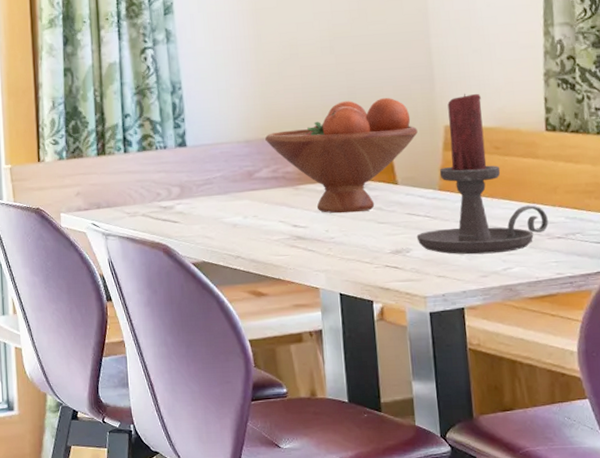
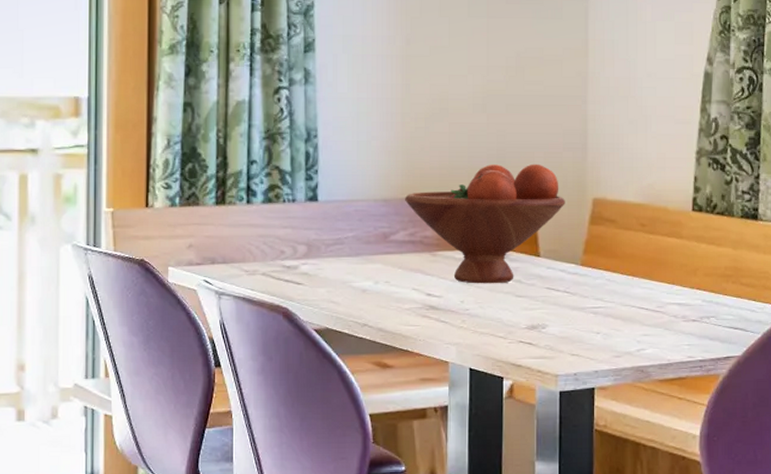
candle holder: present [416,93,548,255] -> none [554,165,685,334]

